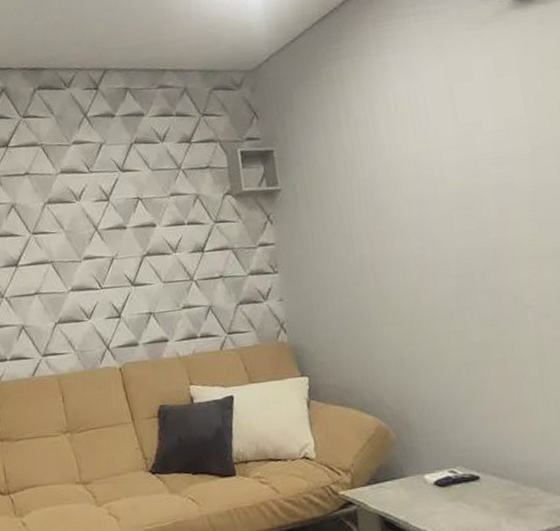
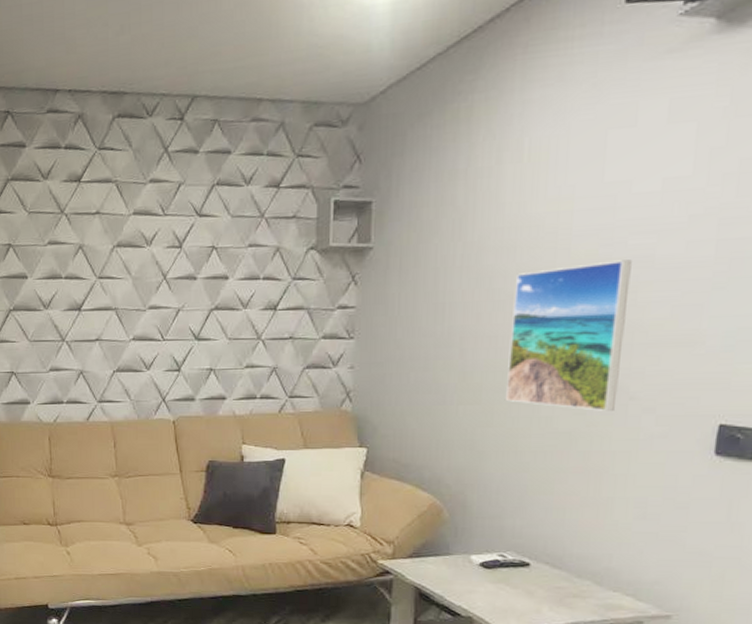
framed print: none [407,186,516,321] -> present [504,259,632,411]

